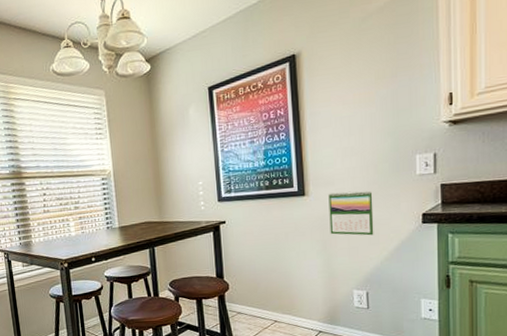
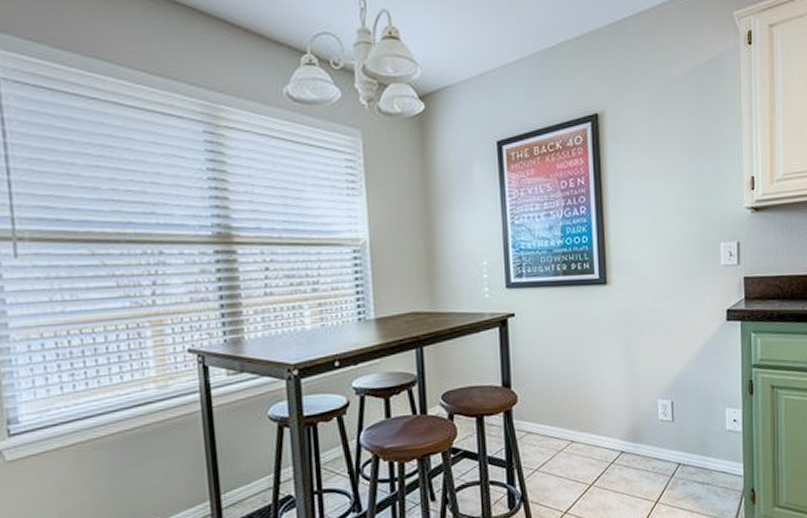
calendar: present [328,190,374,236] -> none [632,281,679,334]

